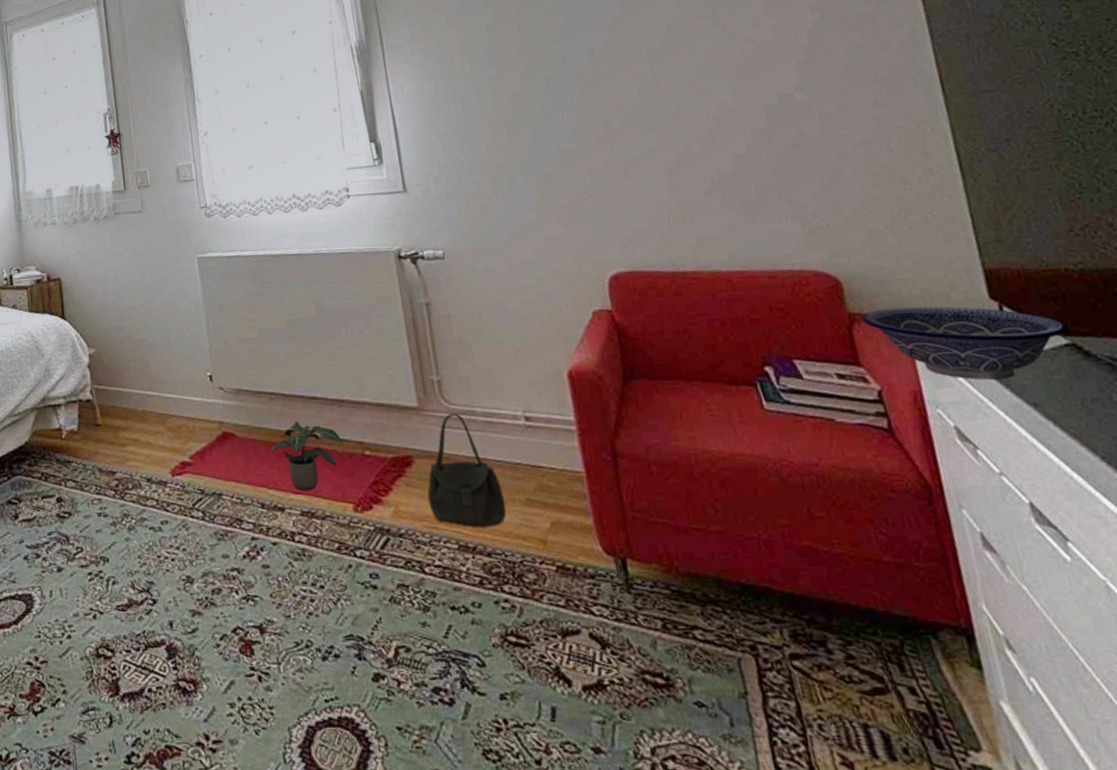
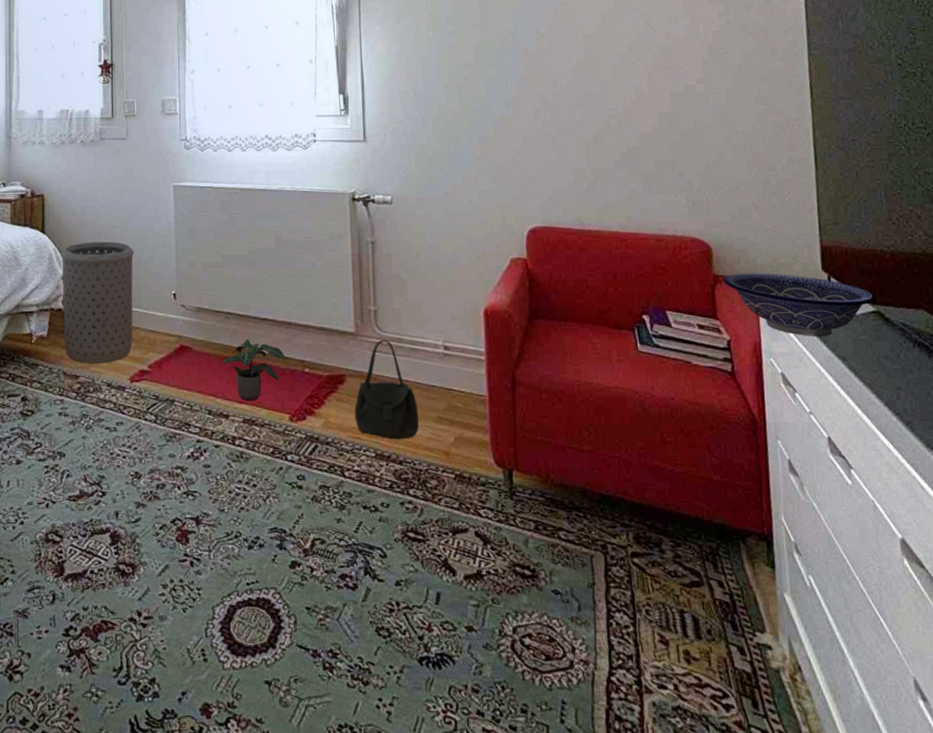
laundry basket: none [84,323,170,458] -> present [60,241,135,363]

